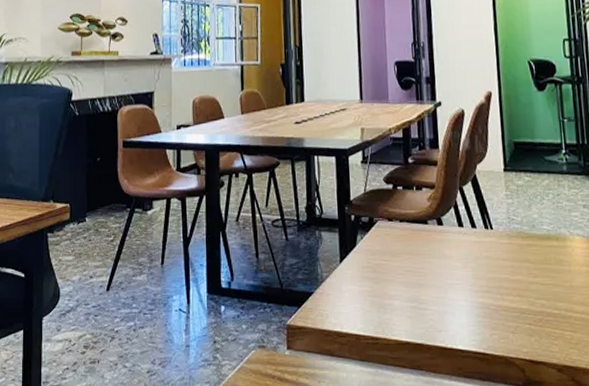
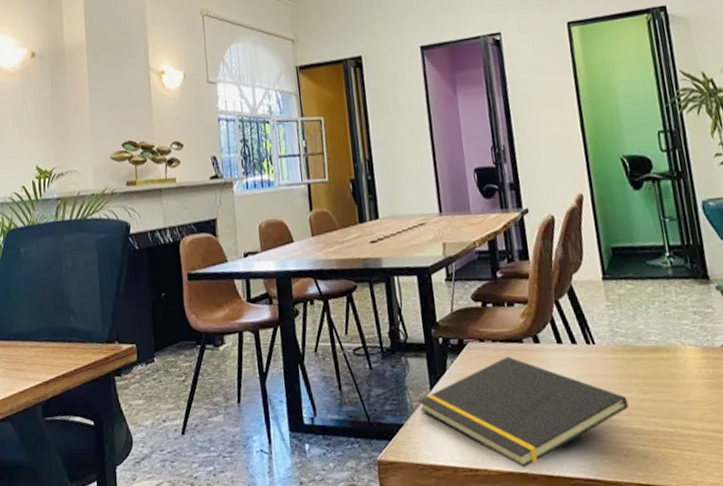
notepad: none [328,236,519,339] -> present [418,356,629,468]

